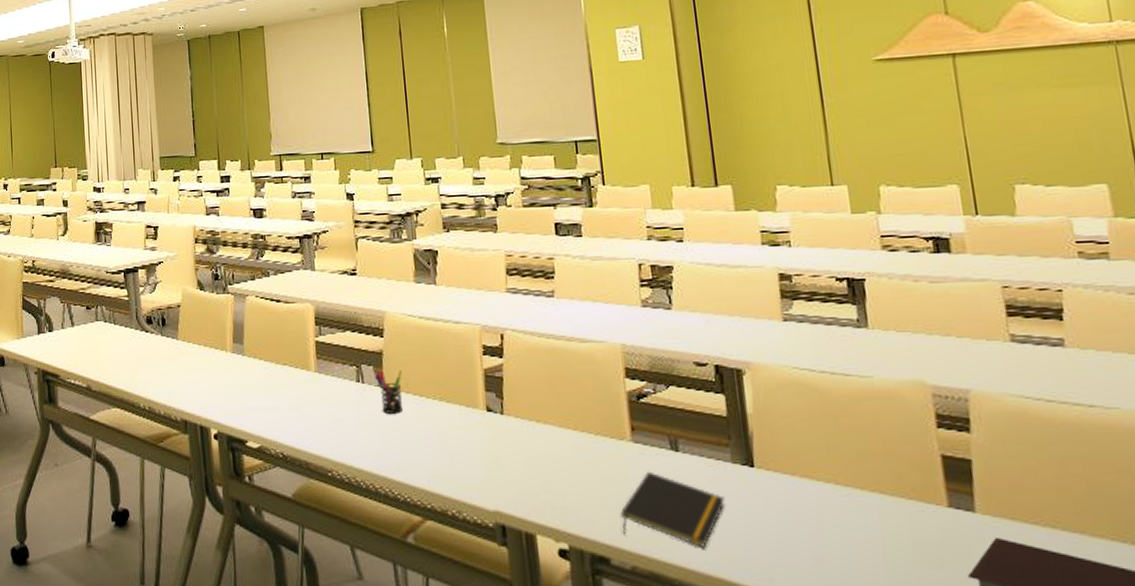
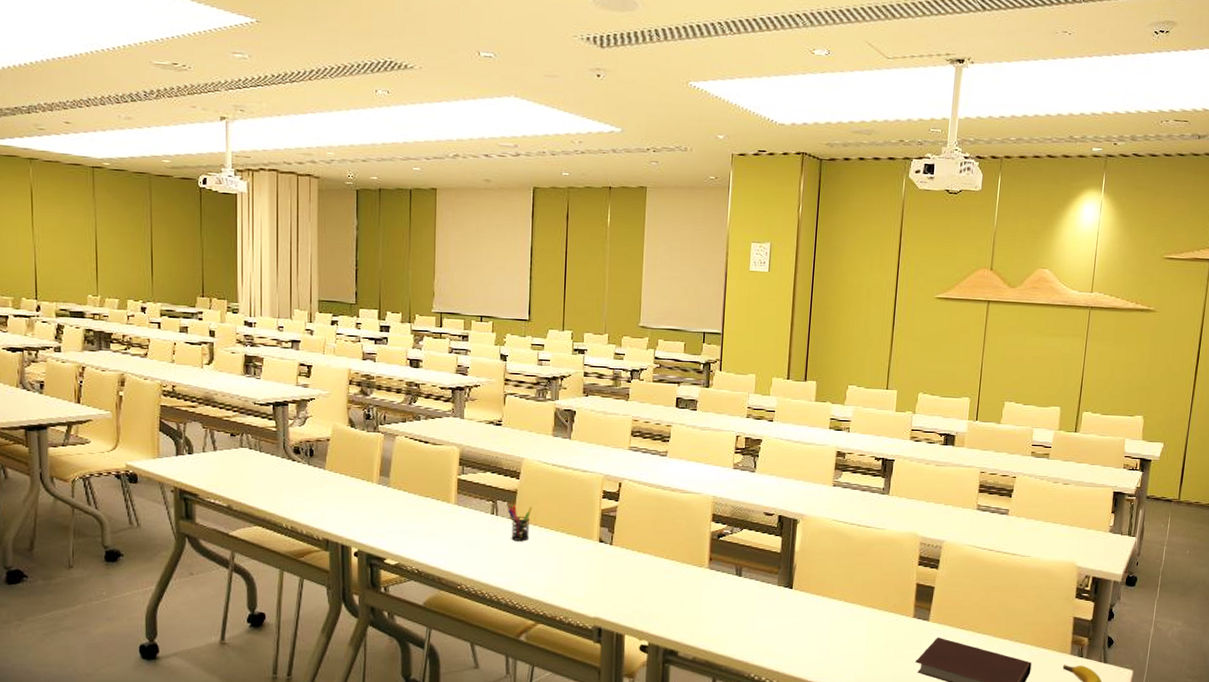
notepad: present [620,471,725,549] -> none [691,590,768,645]

